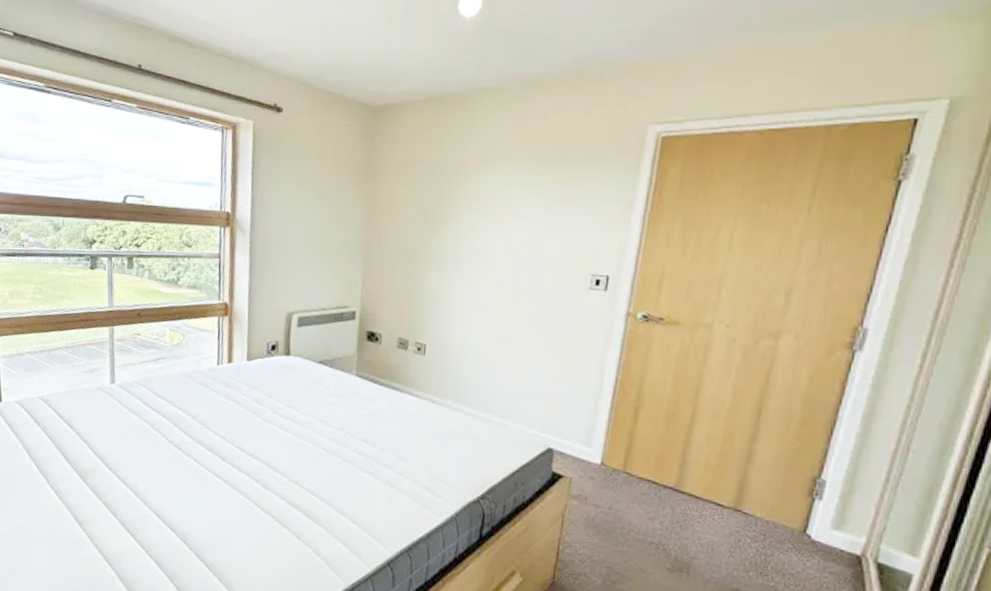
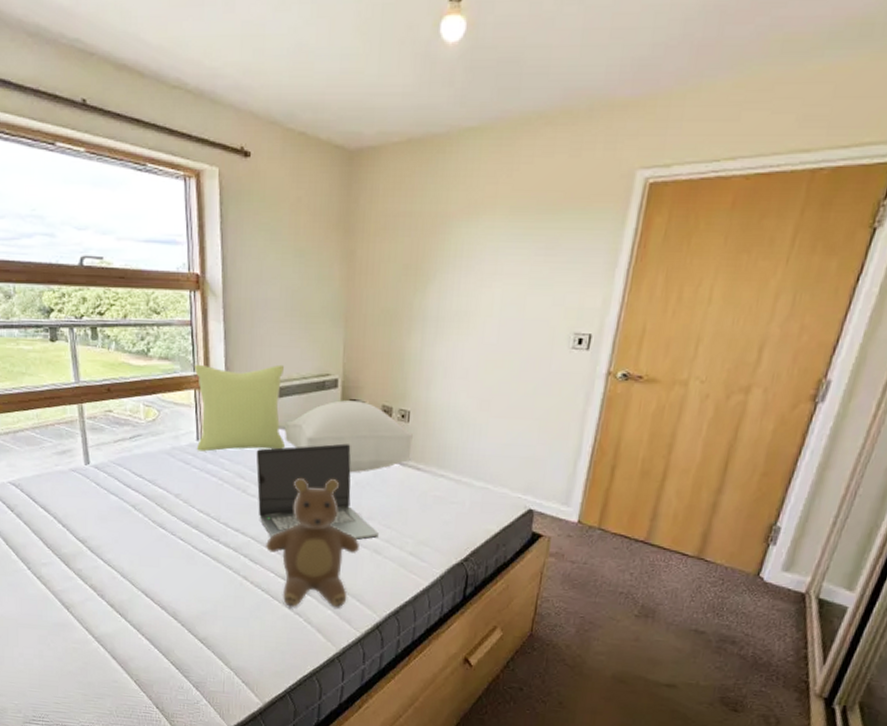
pillow: none [216,293,304,377] -> present [194,364,286,452]
laptop: none [272,373,392,471] -> present [256,443,379,540]
teddy bear: none [277,405,373,541] -> present [265,477,361,608]
cushion: none [302,331,428,403] -> present [285,400,413,473]

